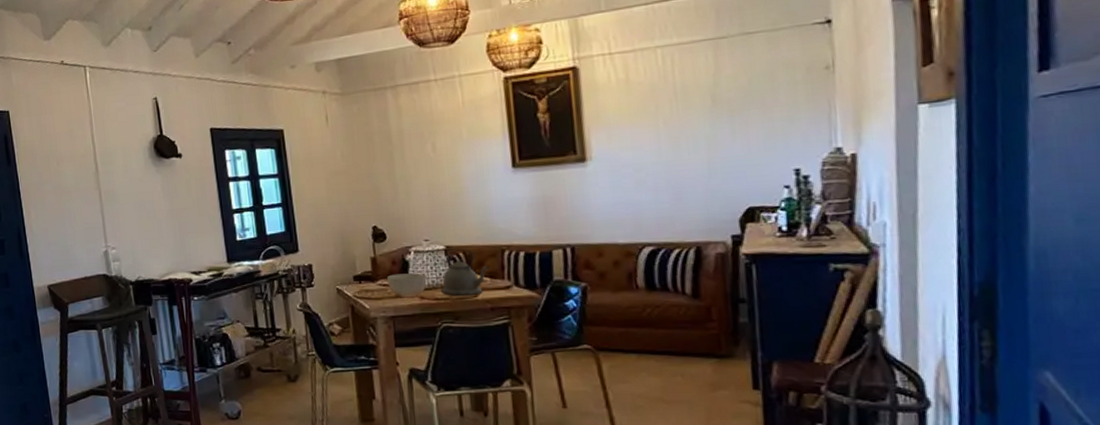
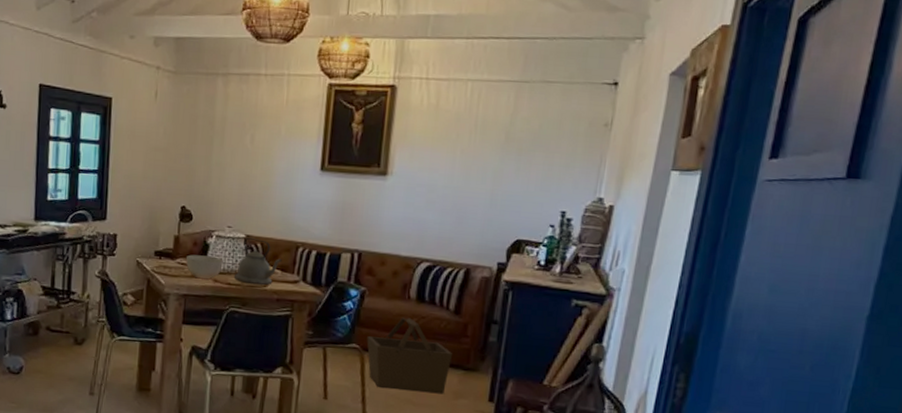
basket: none [598,309,701,389] -> present [367,317,453,394]

